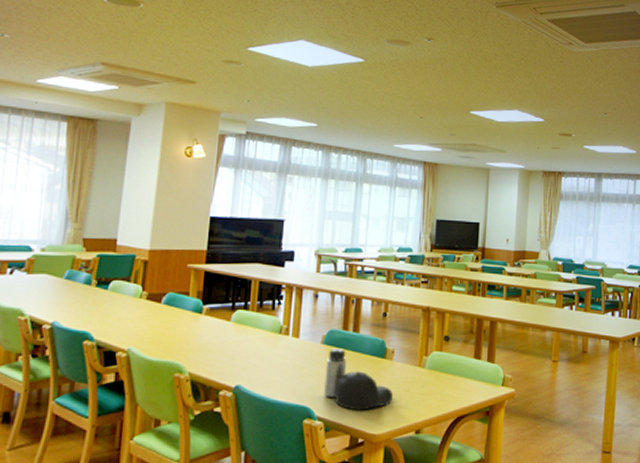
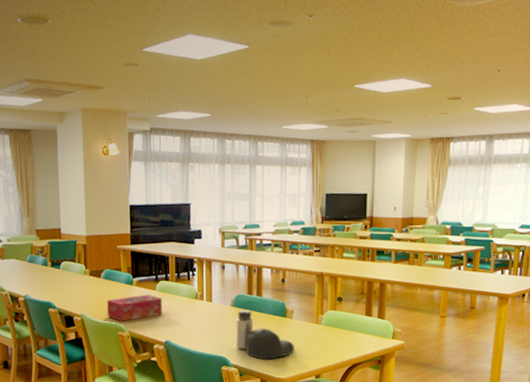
tissue box: none [162,325,238,360] -> present [106,294,163,322]

